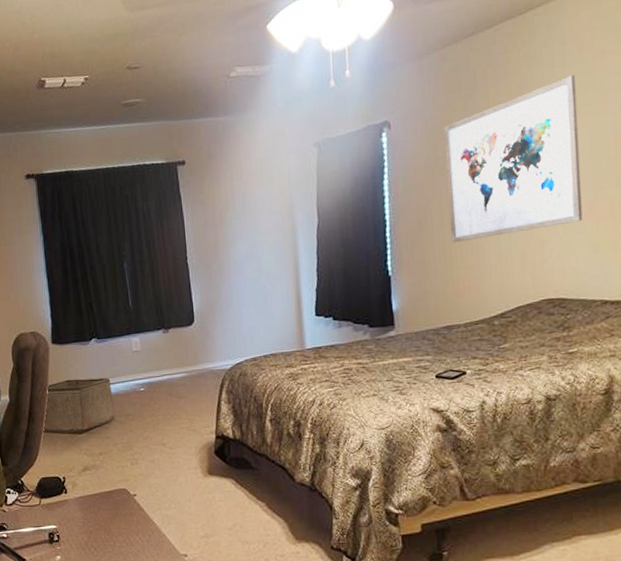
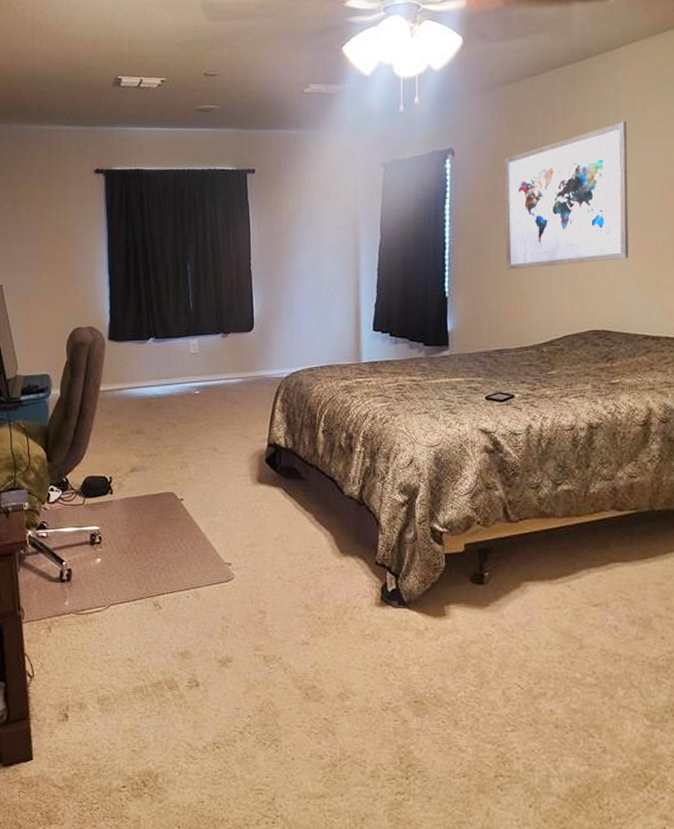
storage bin: present [42,377,115,432] -> none [92,377,168,431]

